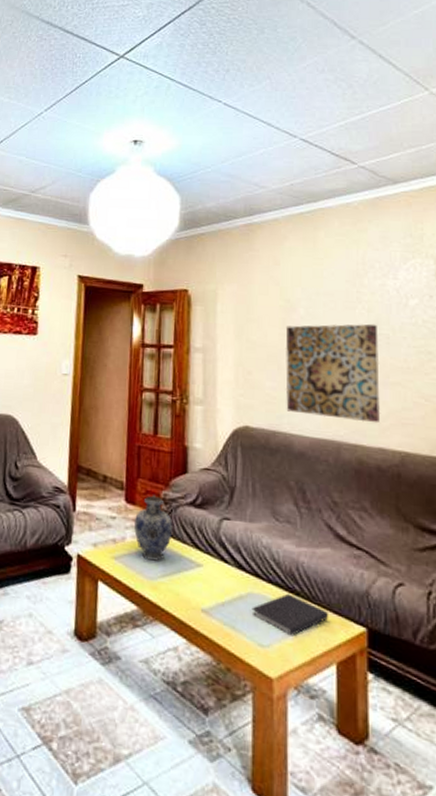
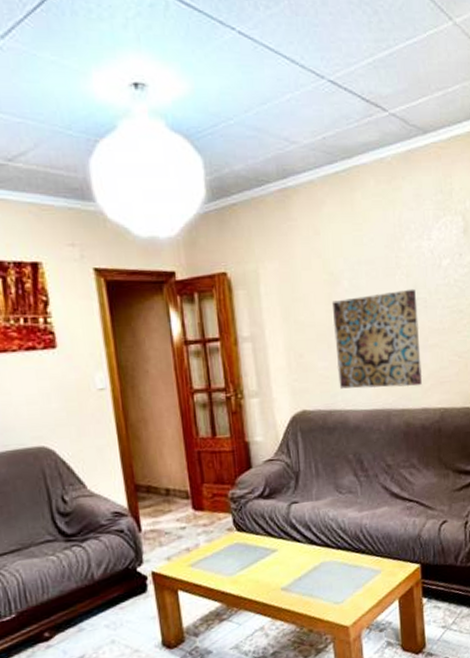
decorative vase: present [134,494,173,561] -> none [205,495,245,559]
diary: present [252,593,328,636] -> none [325,553,389,588]

